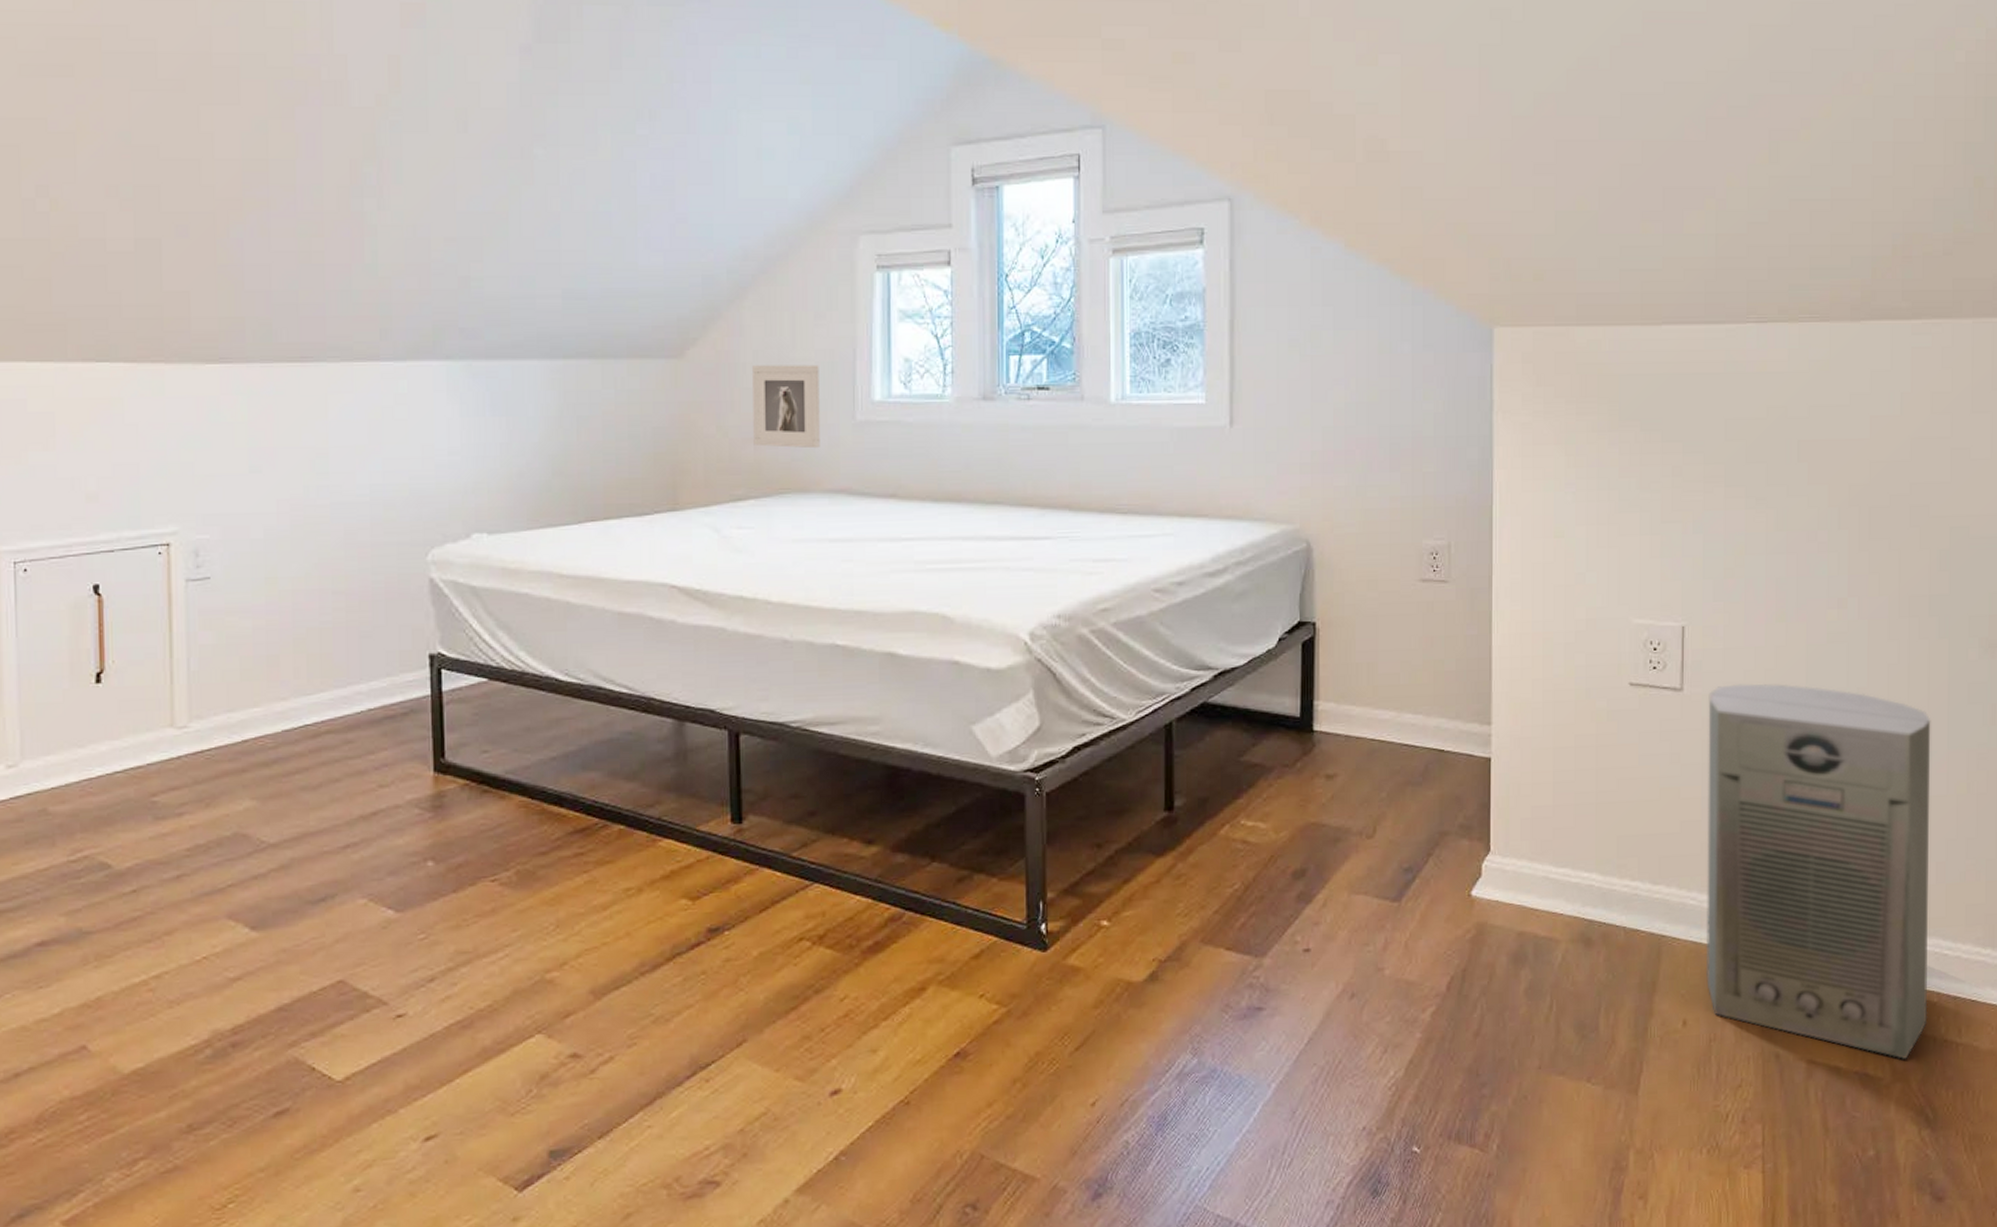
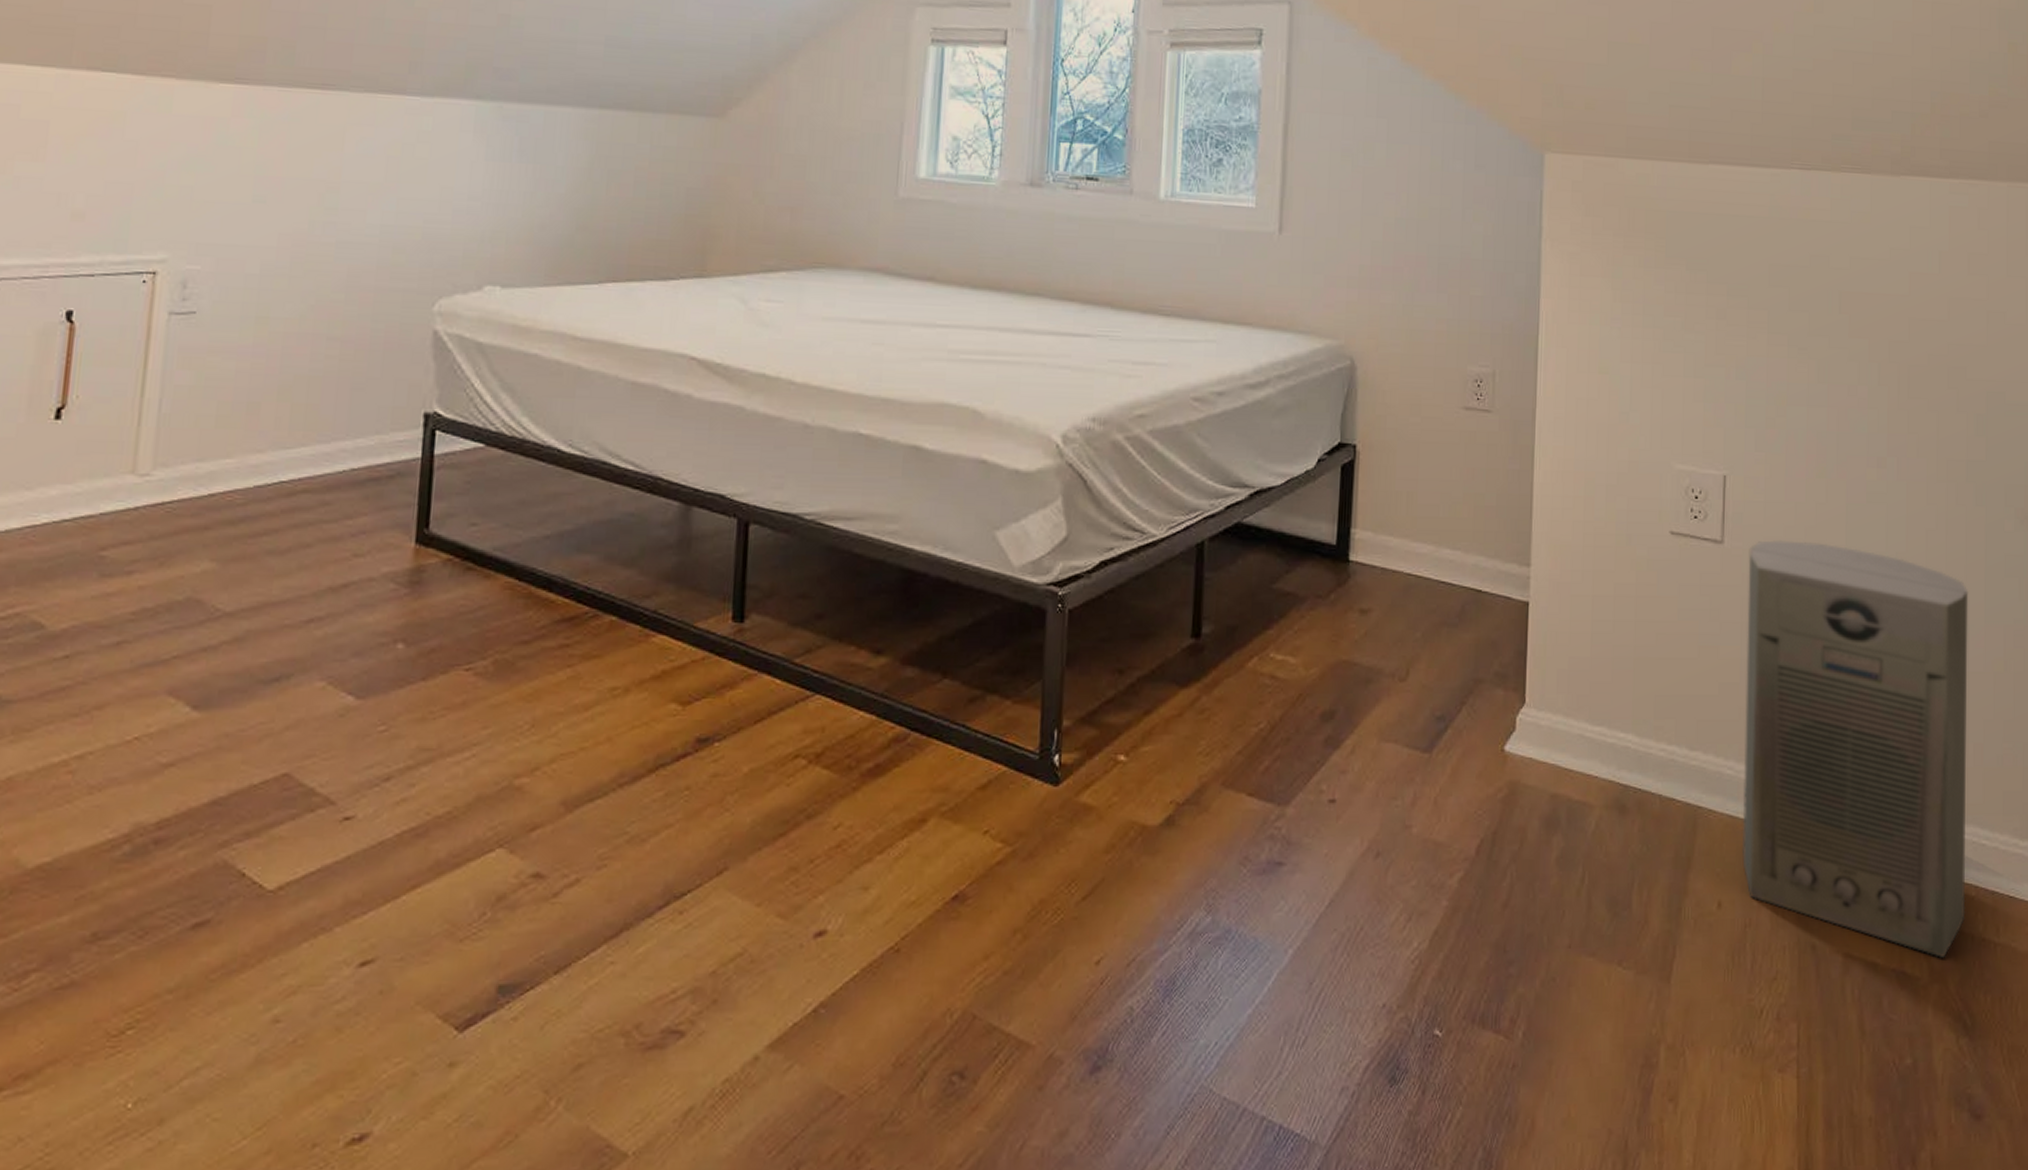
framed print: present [753,364,820,449] -> none [790,131,865,223]

